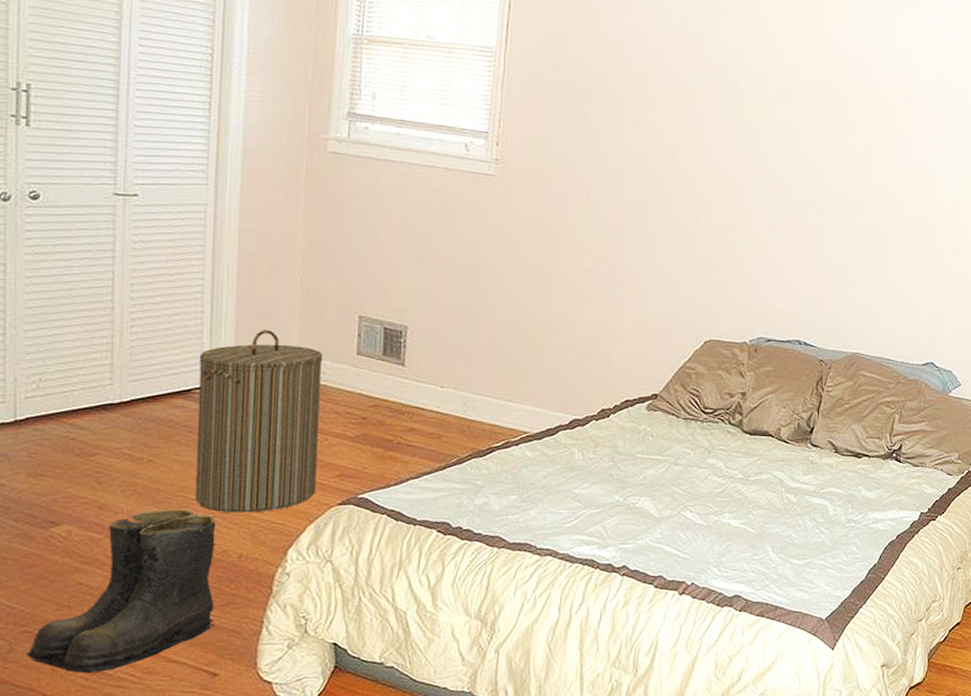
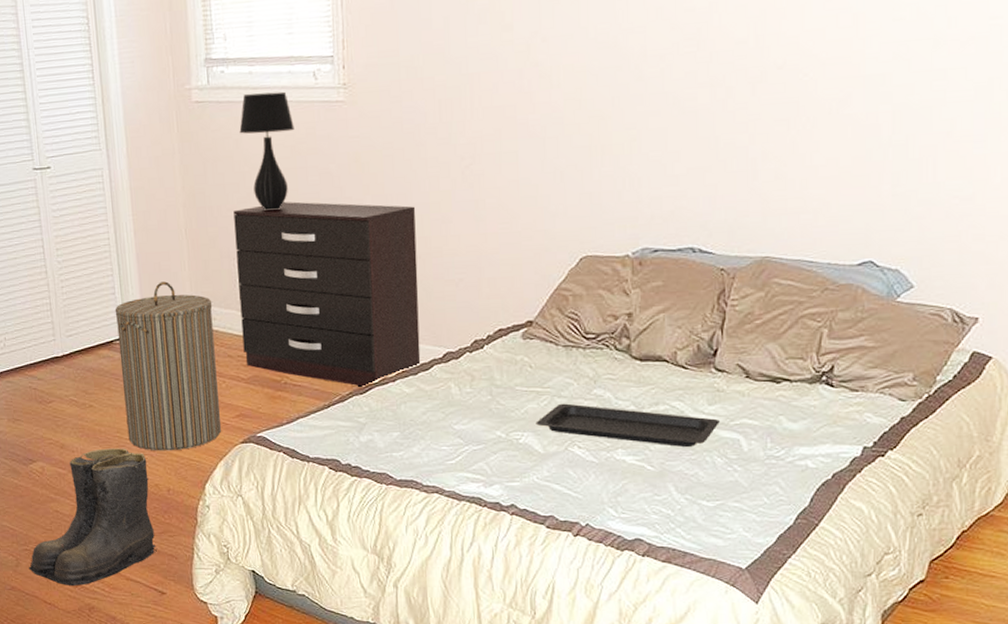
dresser: none [354,262,556,451] -> present [233,201,421,388]
table lamp: none [378,154,439,270] -> present [239,91,295,211]
serving tray: none [653,471,812,511] -> present [535,403,720,447]

